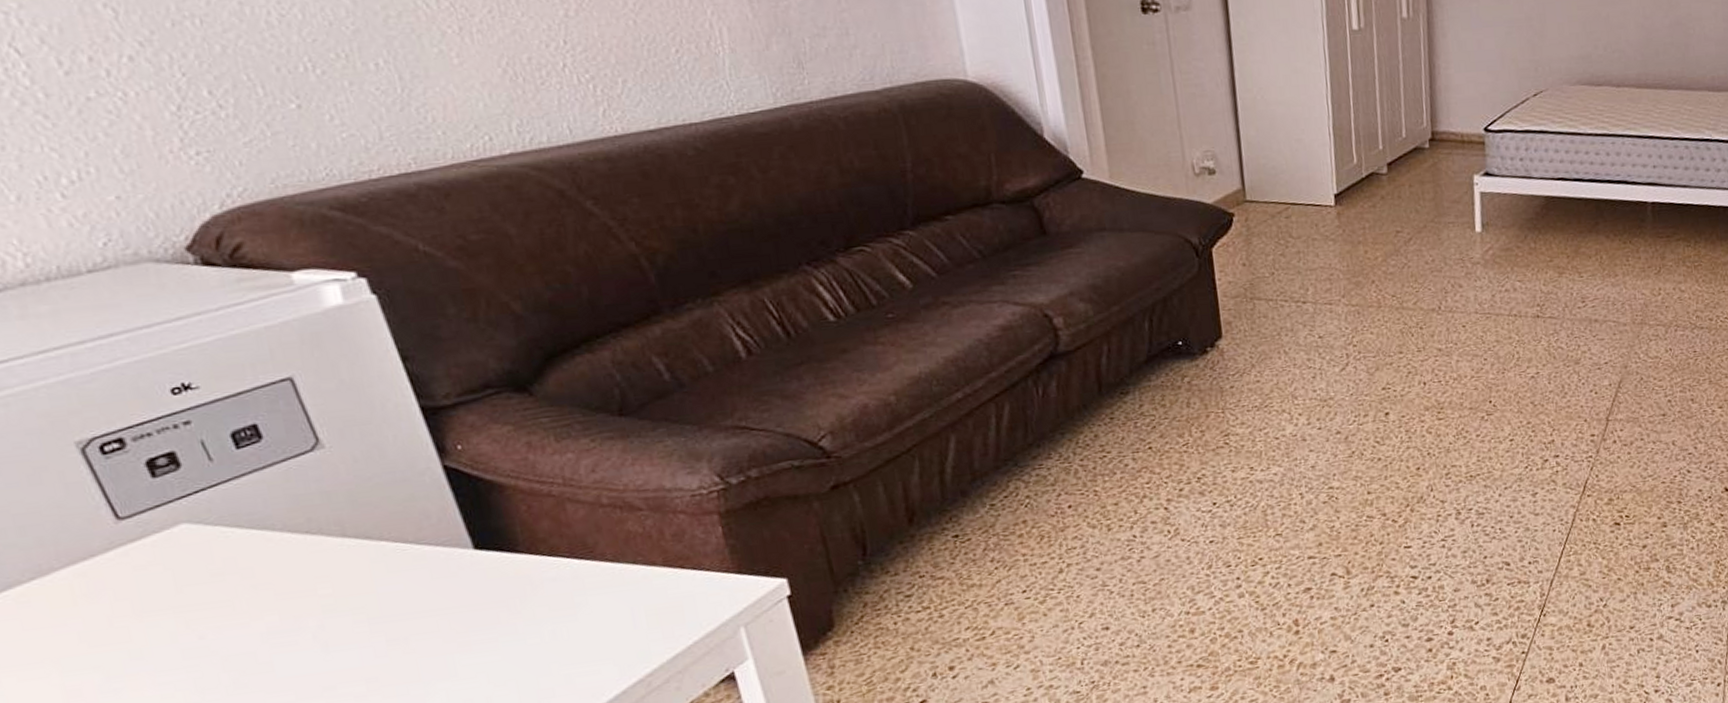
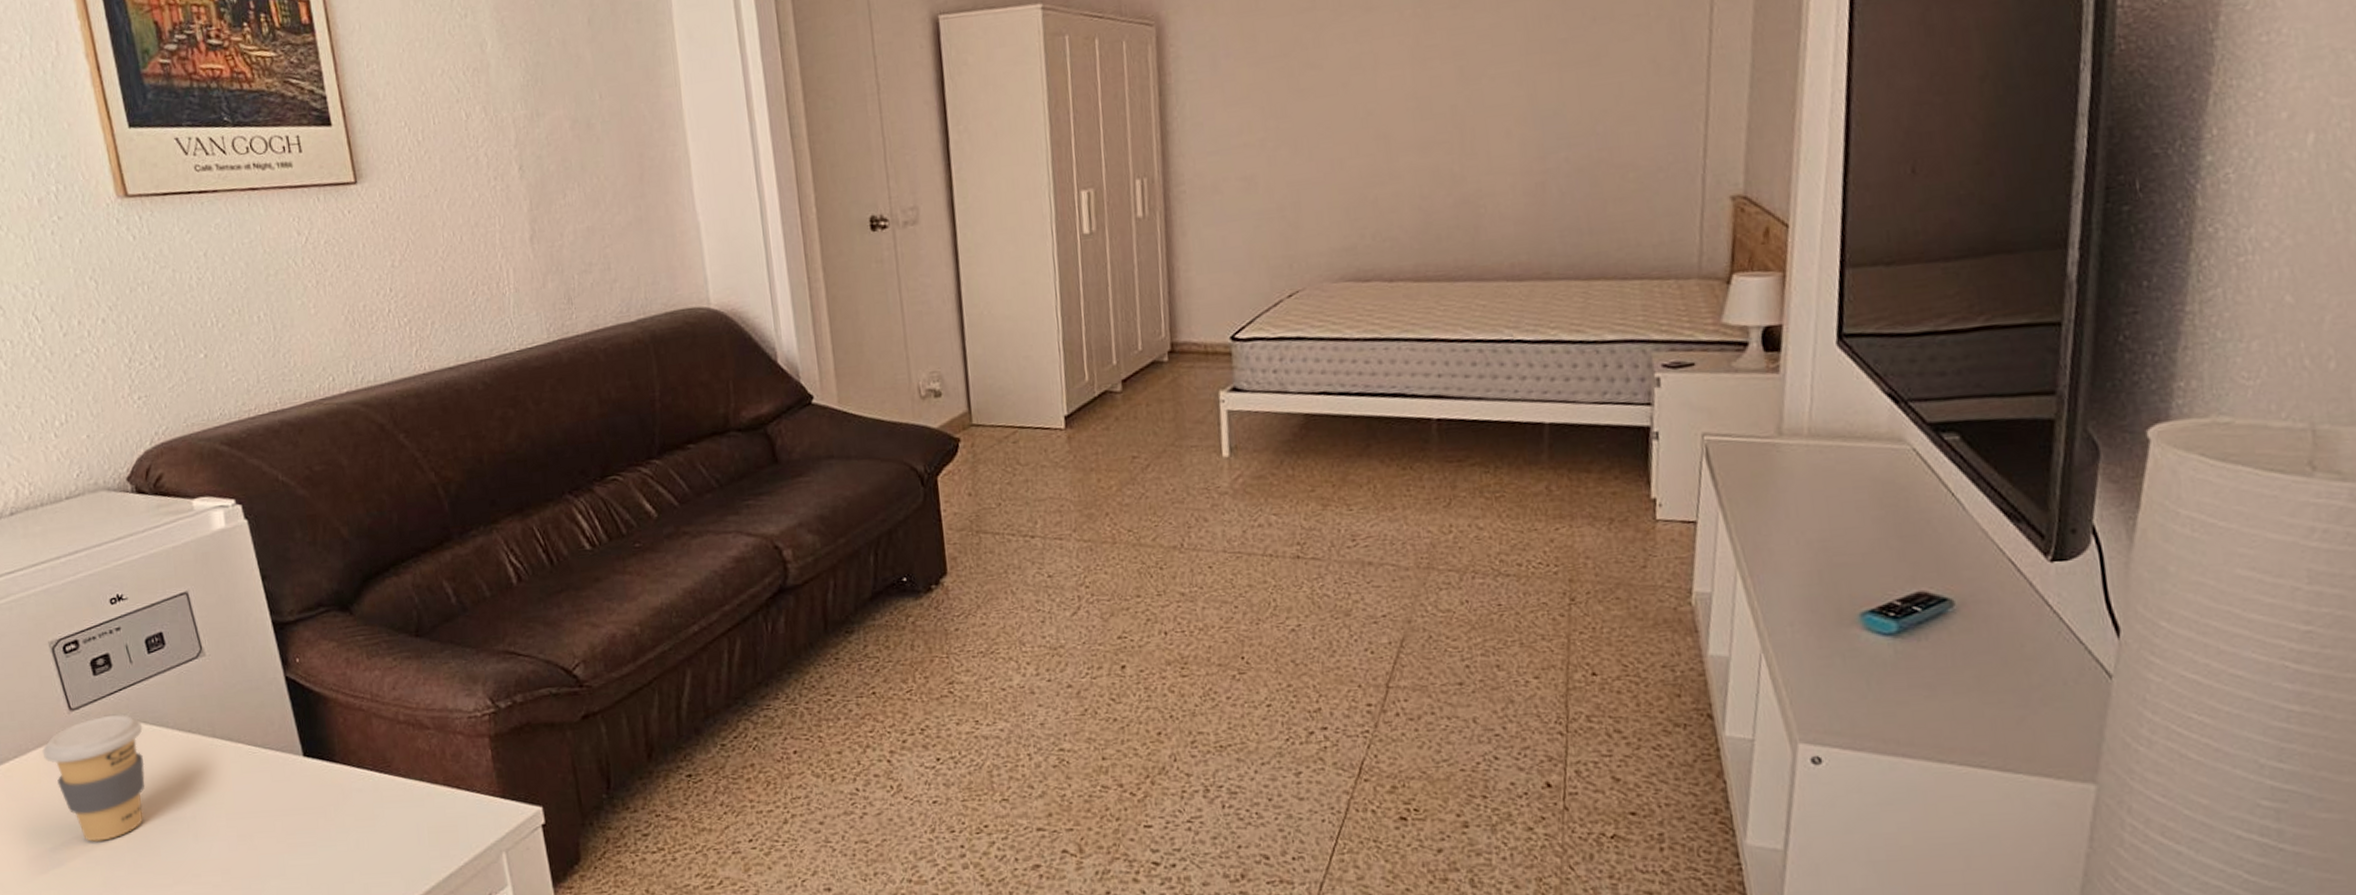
coffee cup: none [74,520,245,666] -> present [41,715,145,842]

